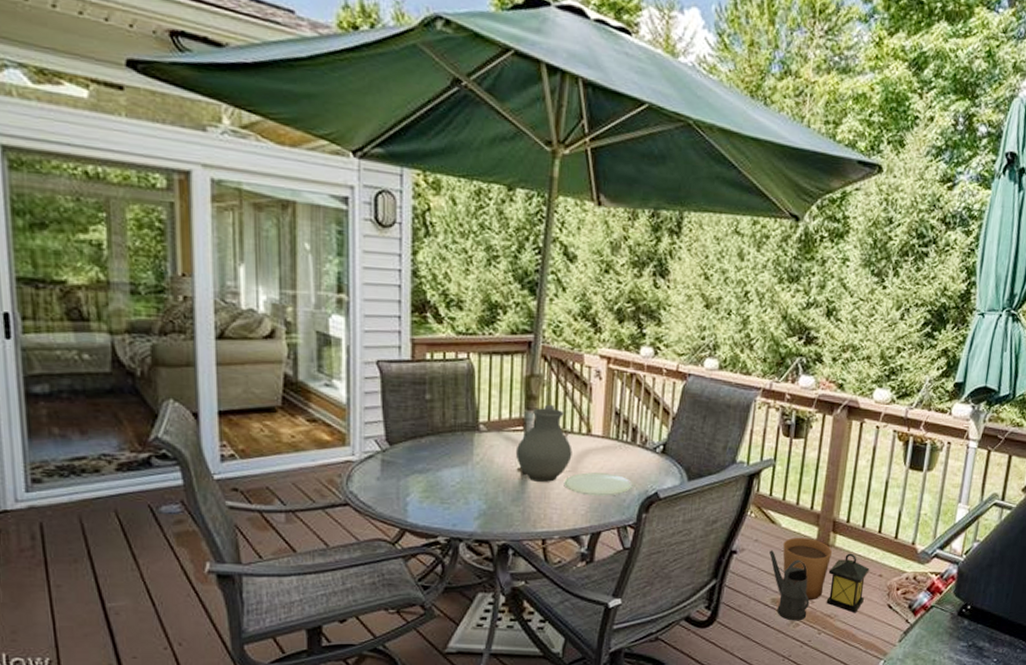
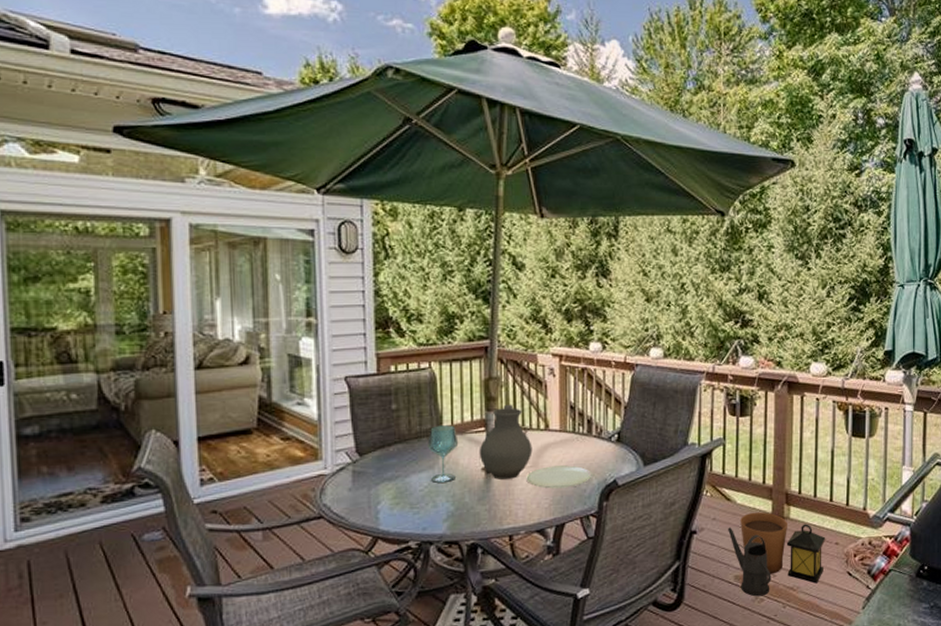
wine glass: none [462,420,495,480] -> present [428,425,459,483]

